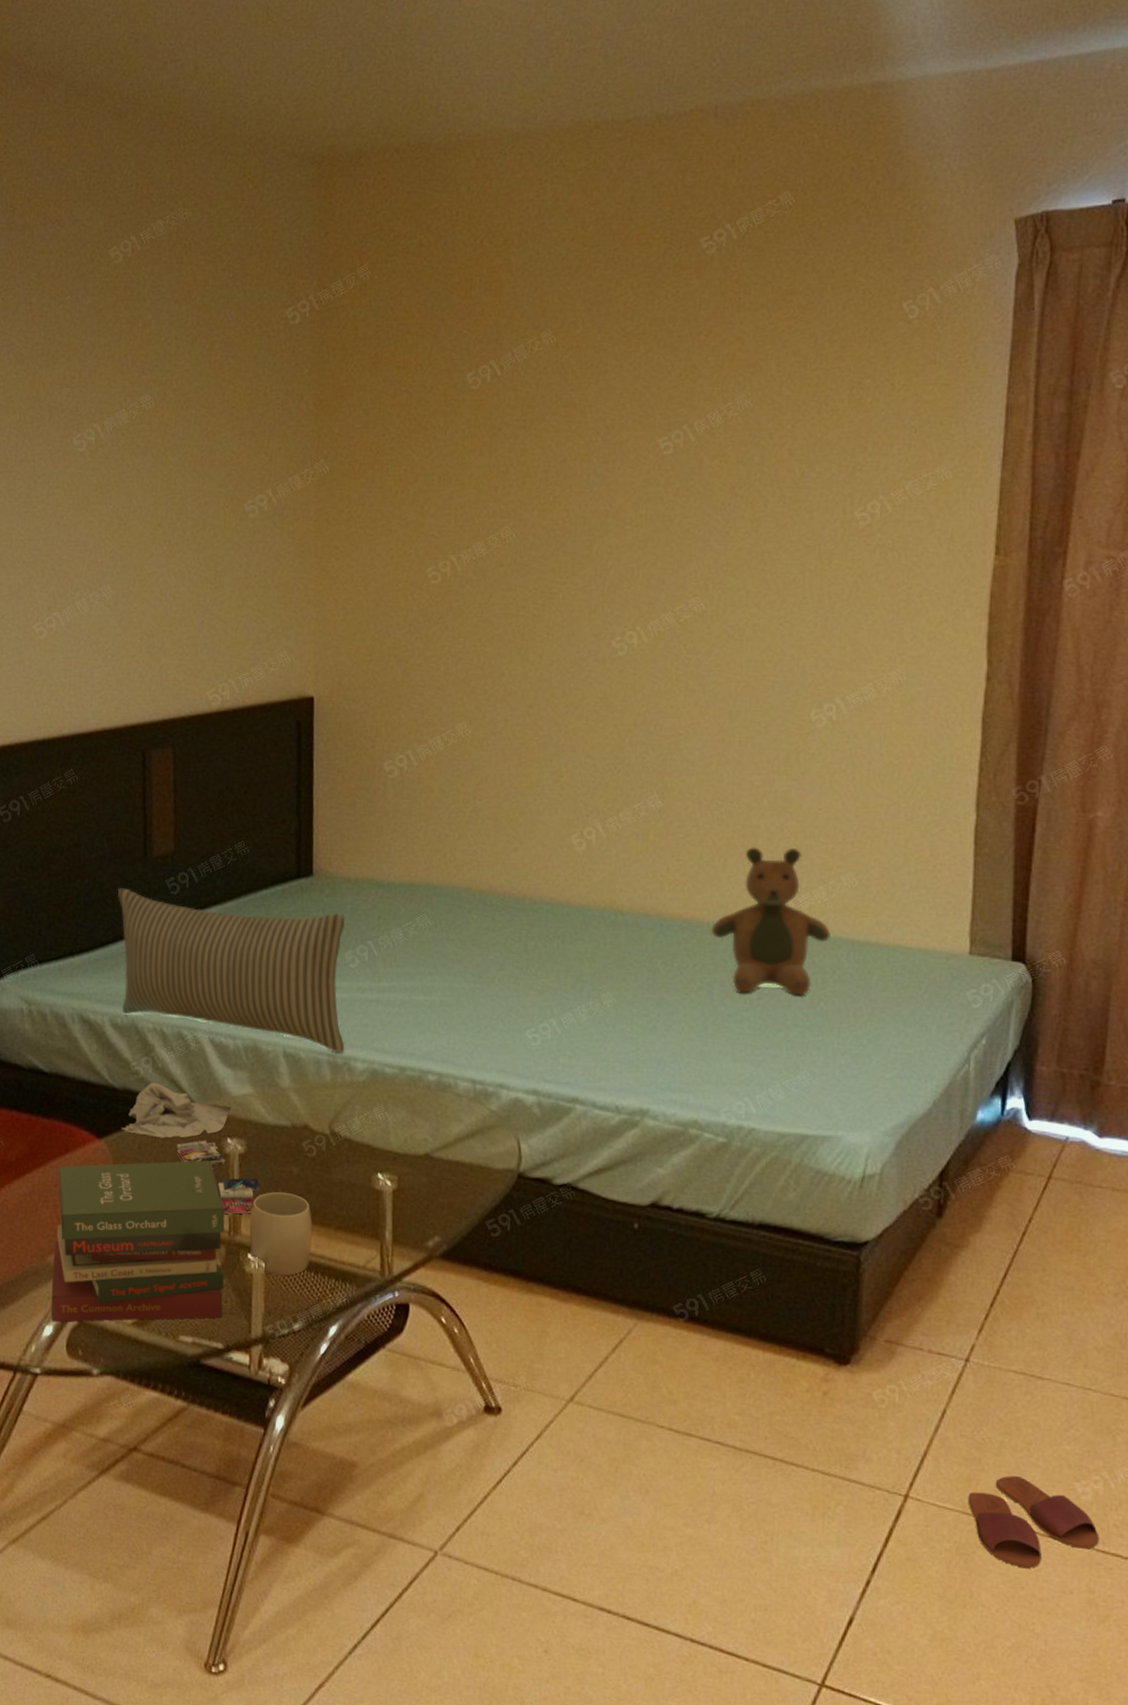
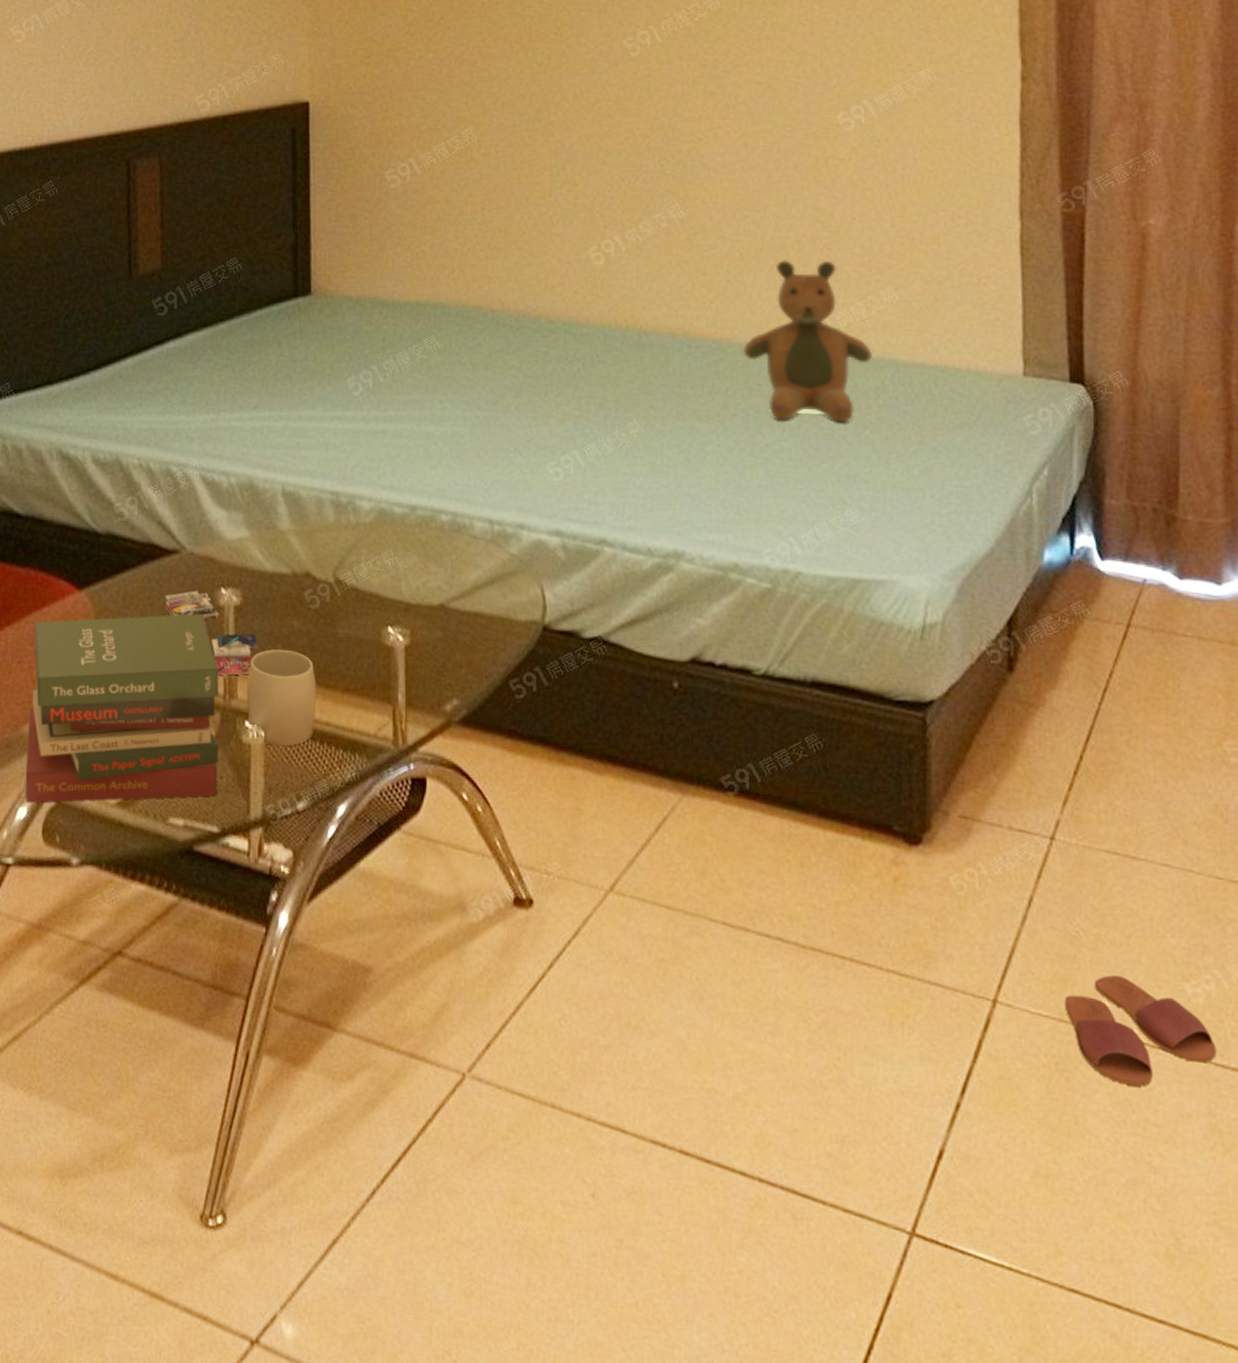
pillow: present [117,888,345,1053] -> none [99,309,349,490]
tissue: present [122,1083,232,1138] -> none [105,526,226,589]

